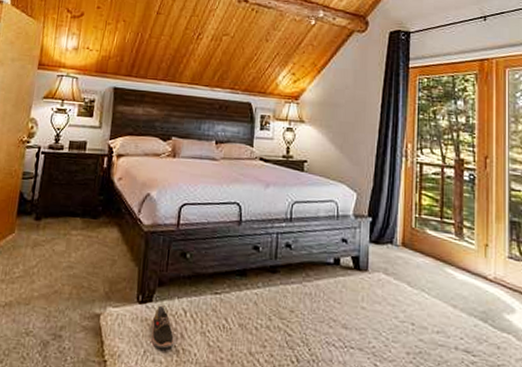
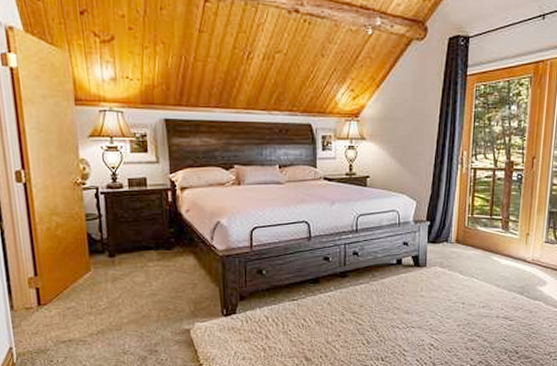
shoe: present [151,305,174,349] -> none [238,315,260,349]

